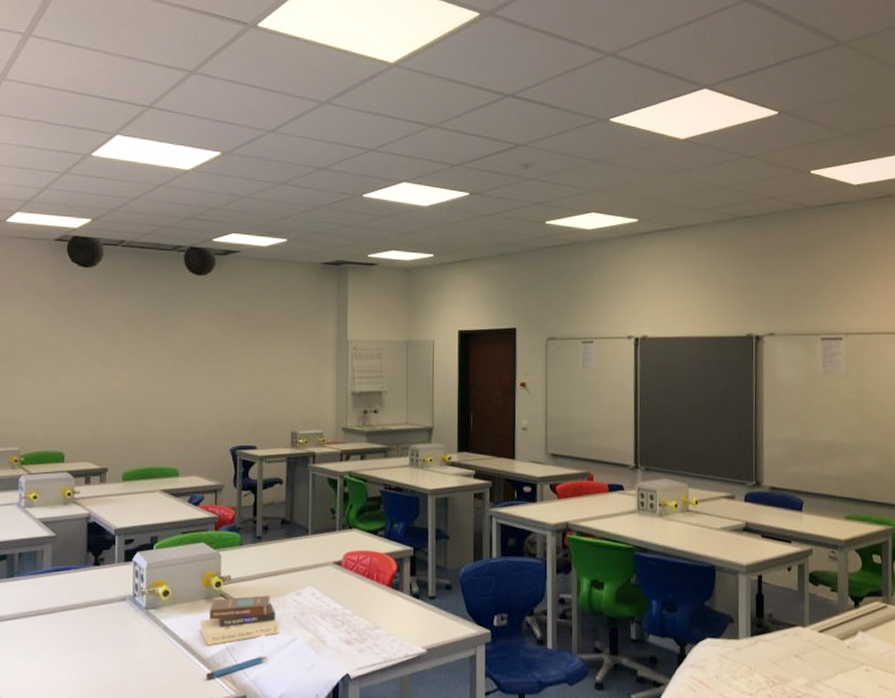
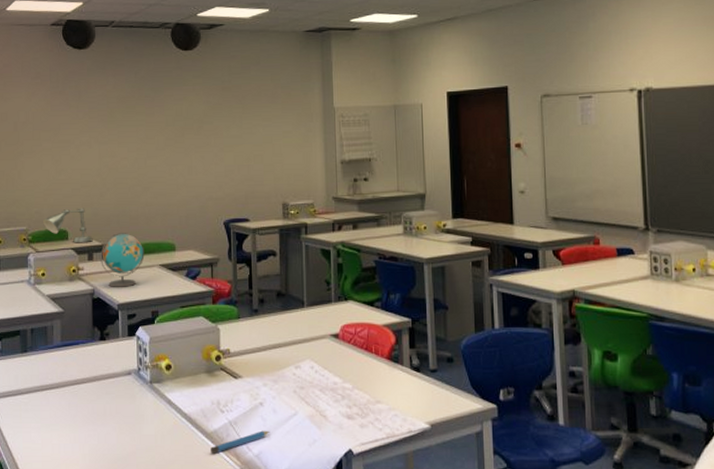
desk lamp: none [37,430,91,466] -> present [43,208,93,243]
globe: none [98,457,146,512] -> present [100,233,145,287]
books: present [199,595,280,646] -> none [202,369,281,420]

